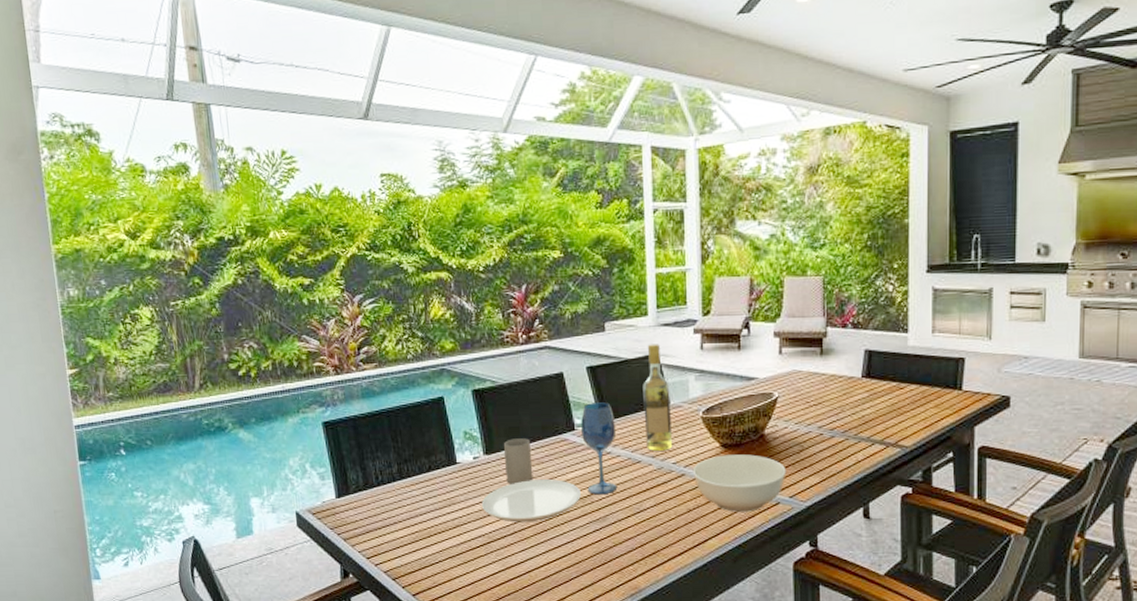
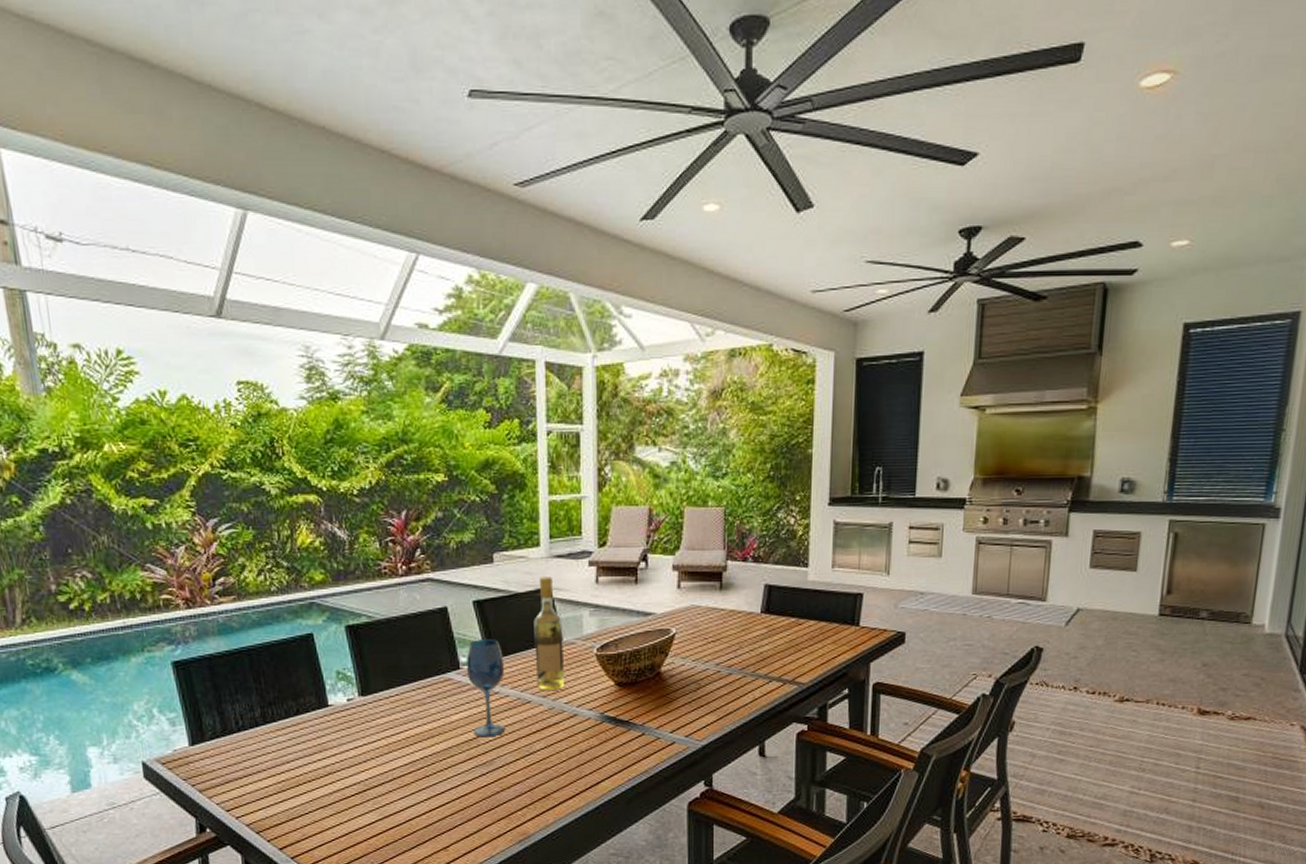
plate: present [481,479,581,522] -> none [356,722,466,768]
cup: present [503,438,533,484] -> none [381,678,414,728]
bowl: present [692,454,787,512] -> none [585,693,683,753]

